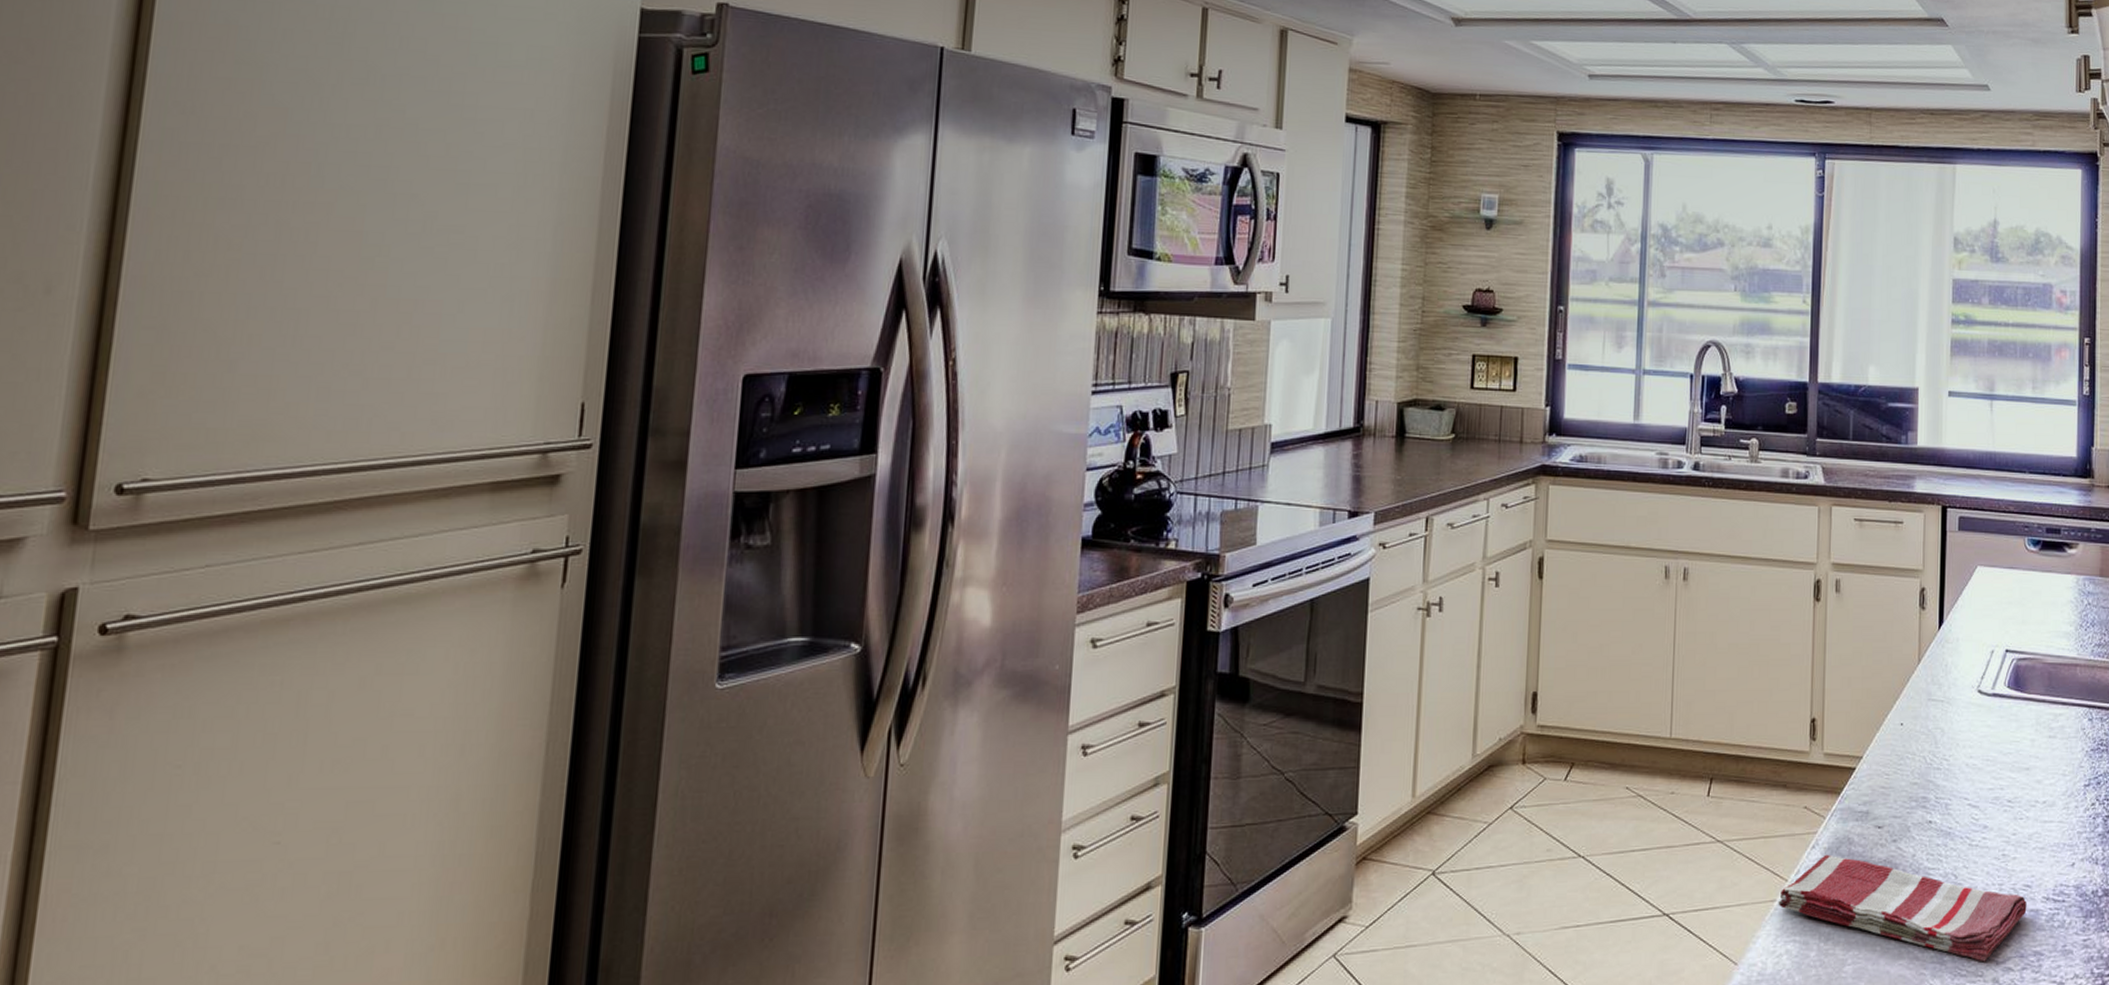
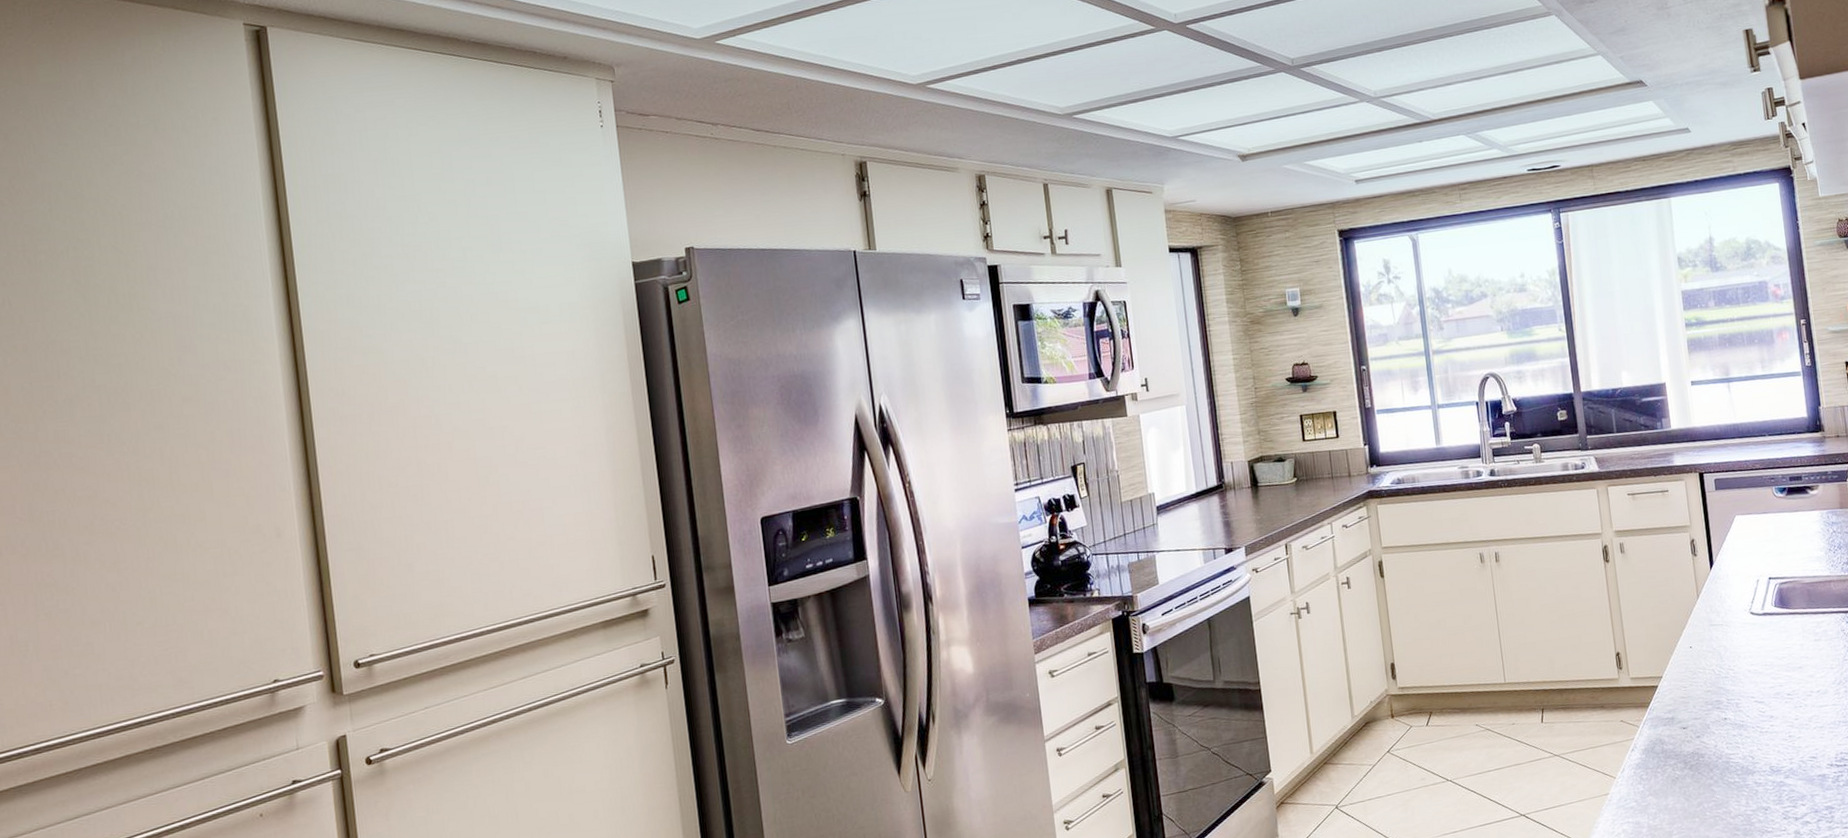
dish towel: present [1778,854,2027,962] -> none [1610,754,1815,820]

